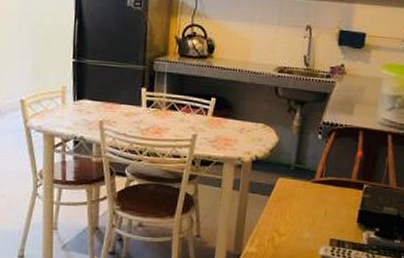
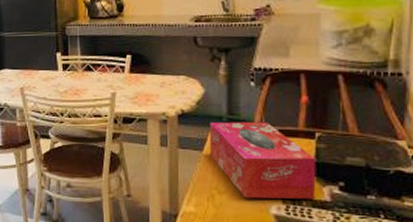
tissue box: none [275,170,361,243] -> present [209,121,316,200]

